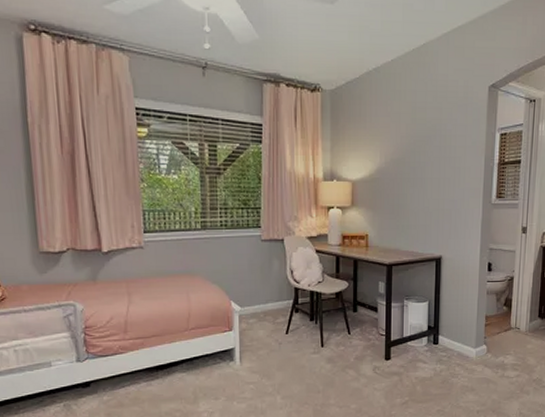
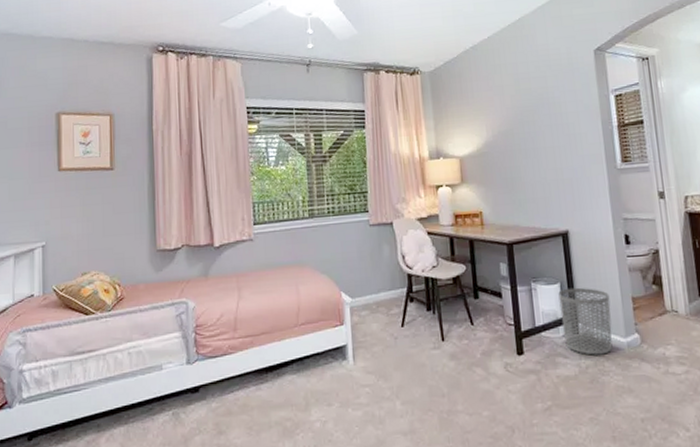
waste bin: none [425,306,468,362] -> present [558,287,613,356]

